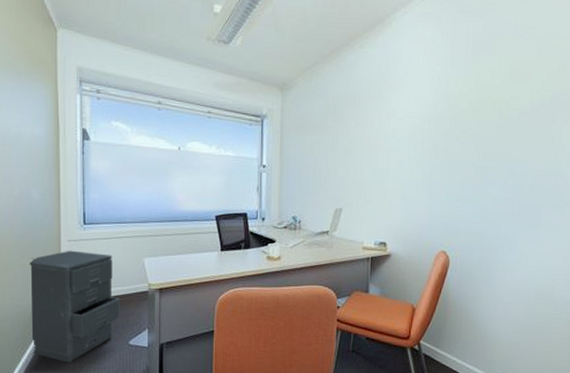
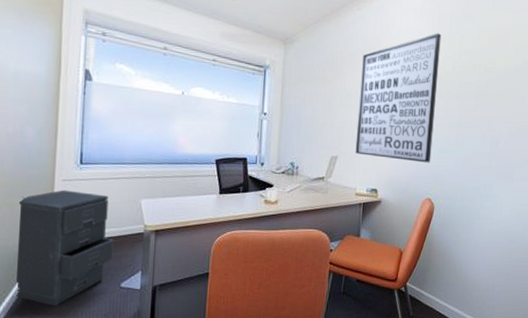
wall art: none [361,68,455,213] -> present [355,33,441,163]

